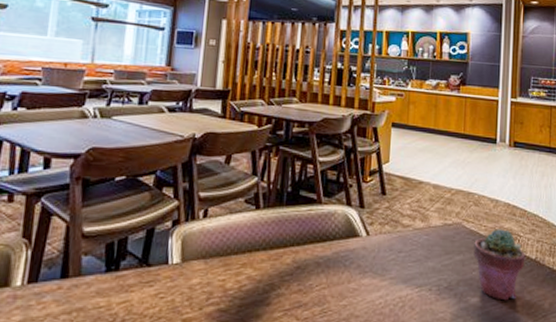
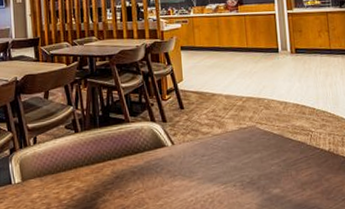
potted succulent: present [473,229,526,301] -> none [269,127,320,189]

